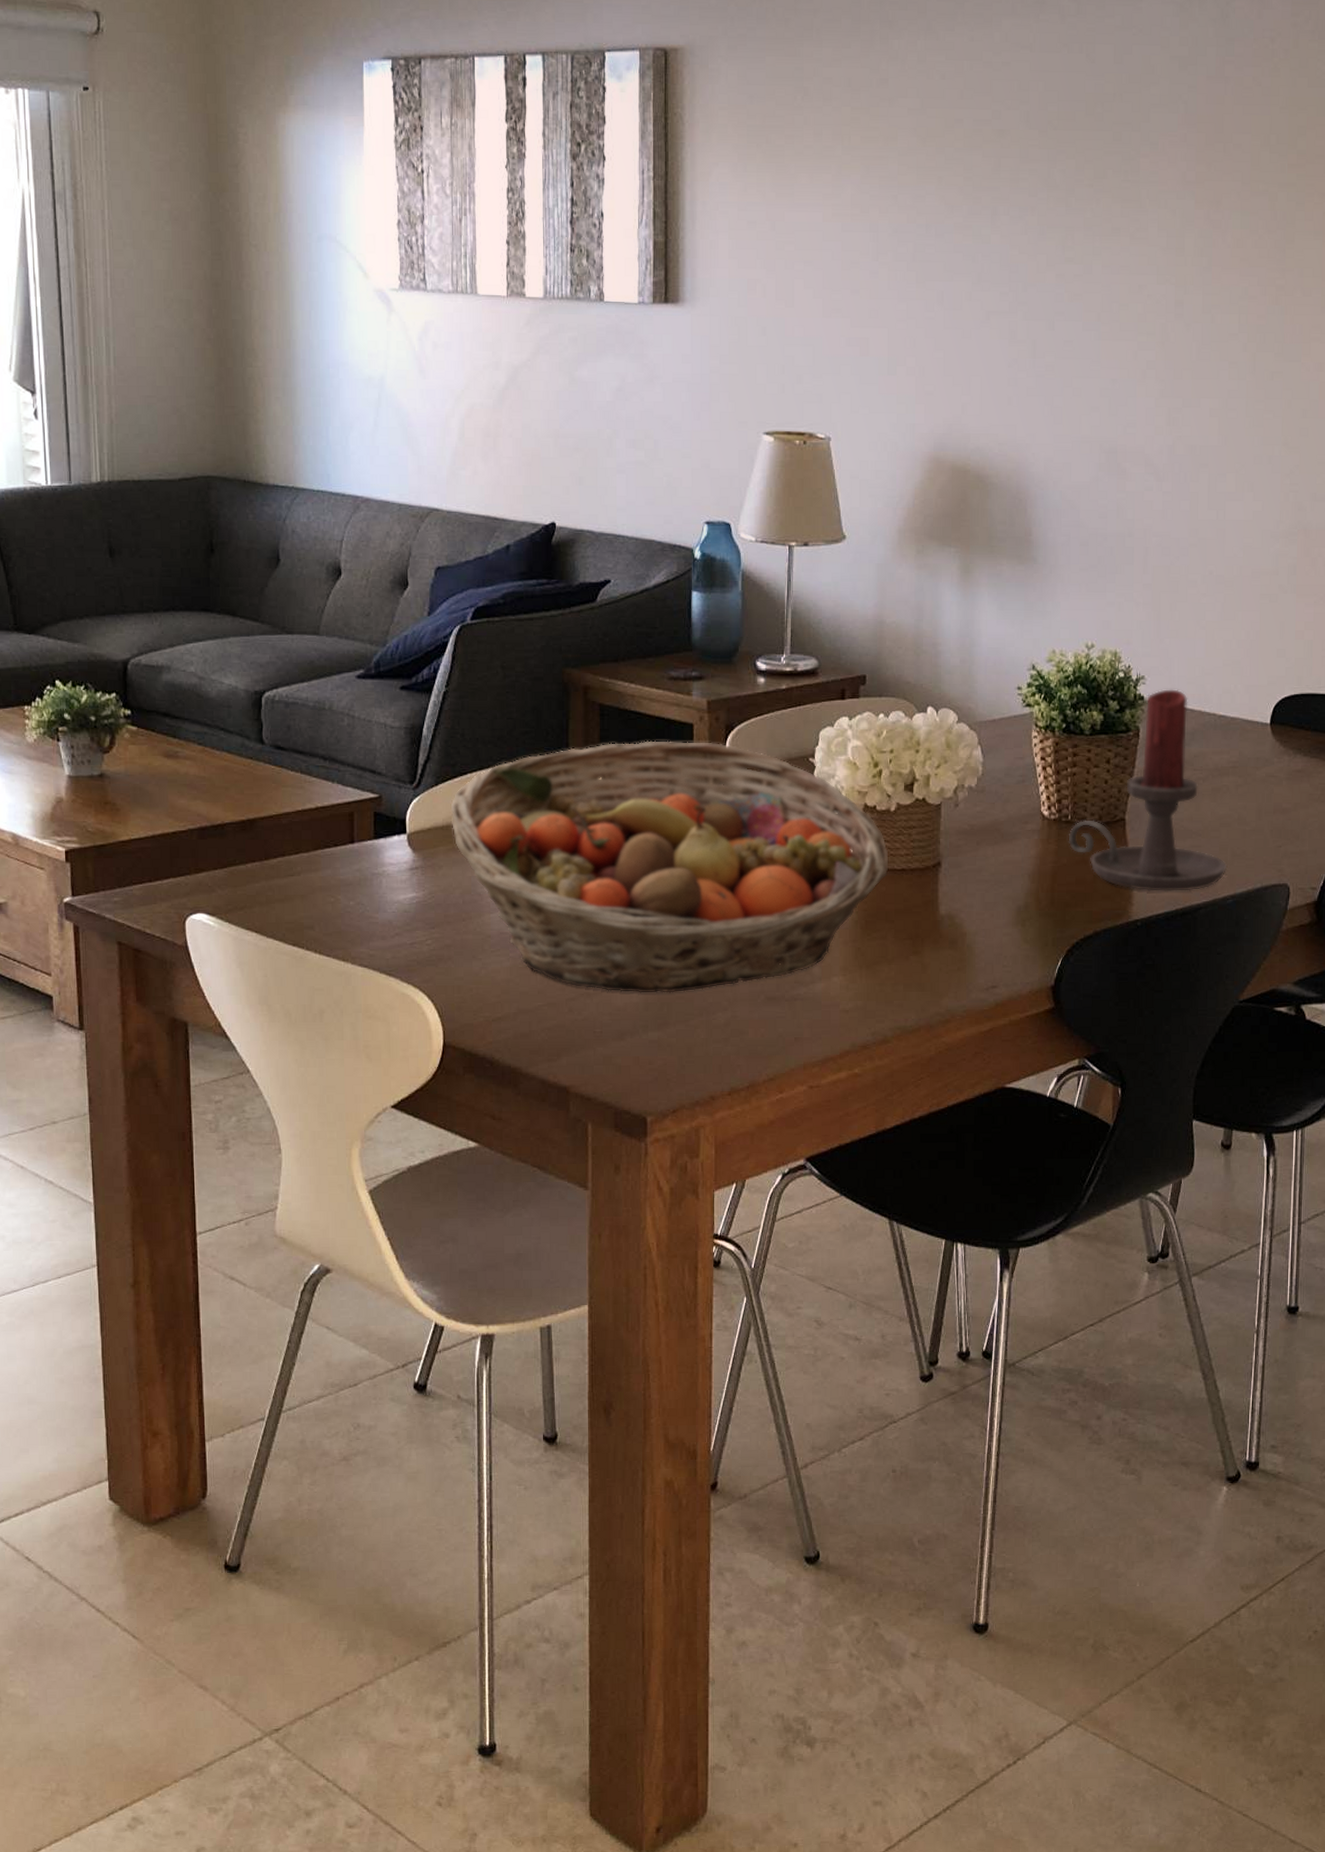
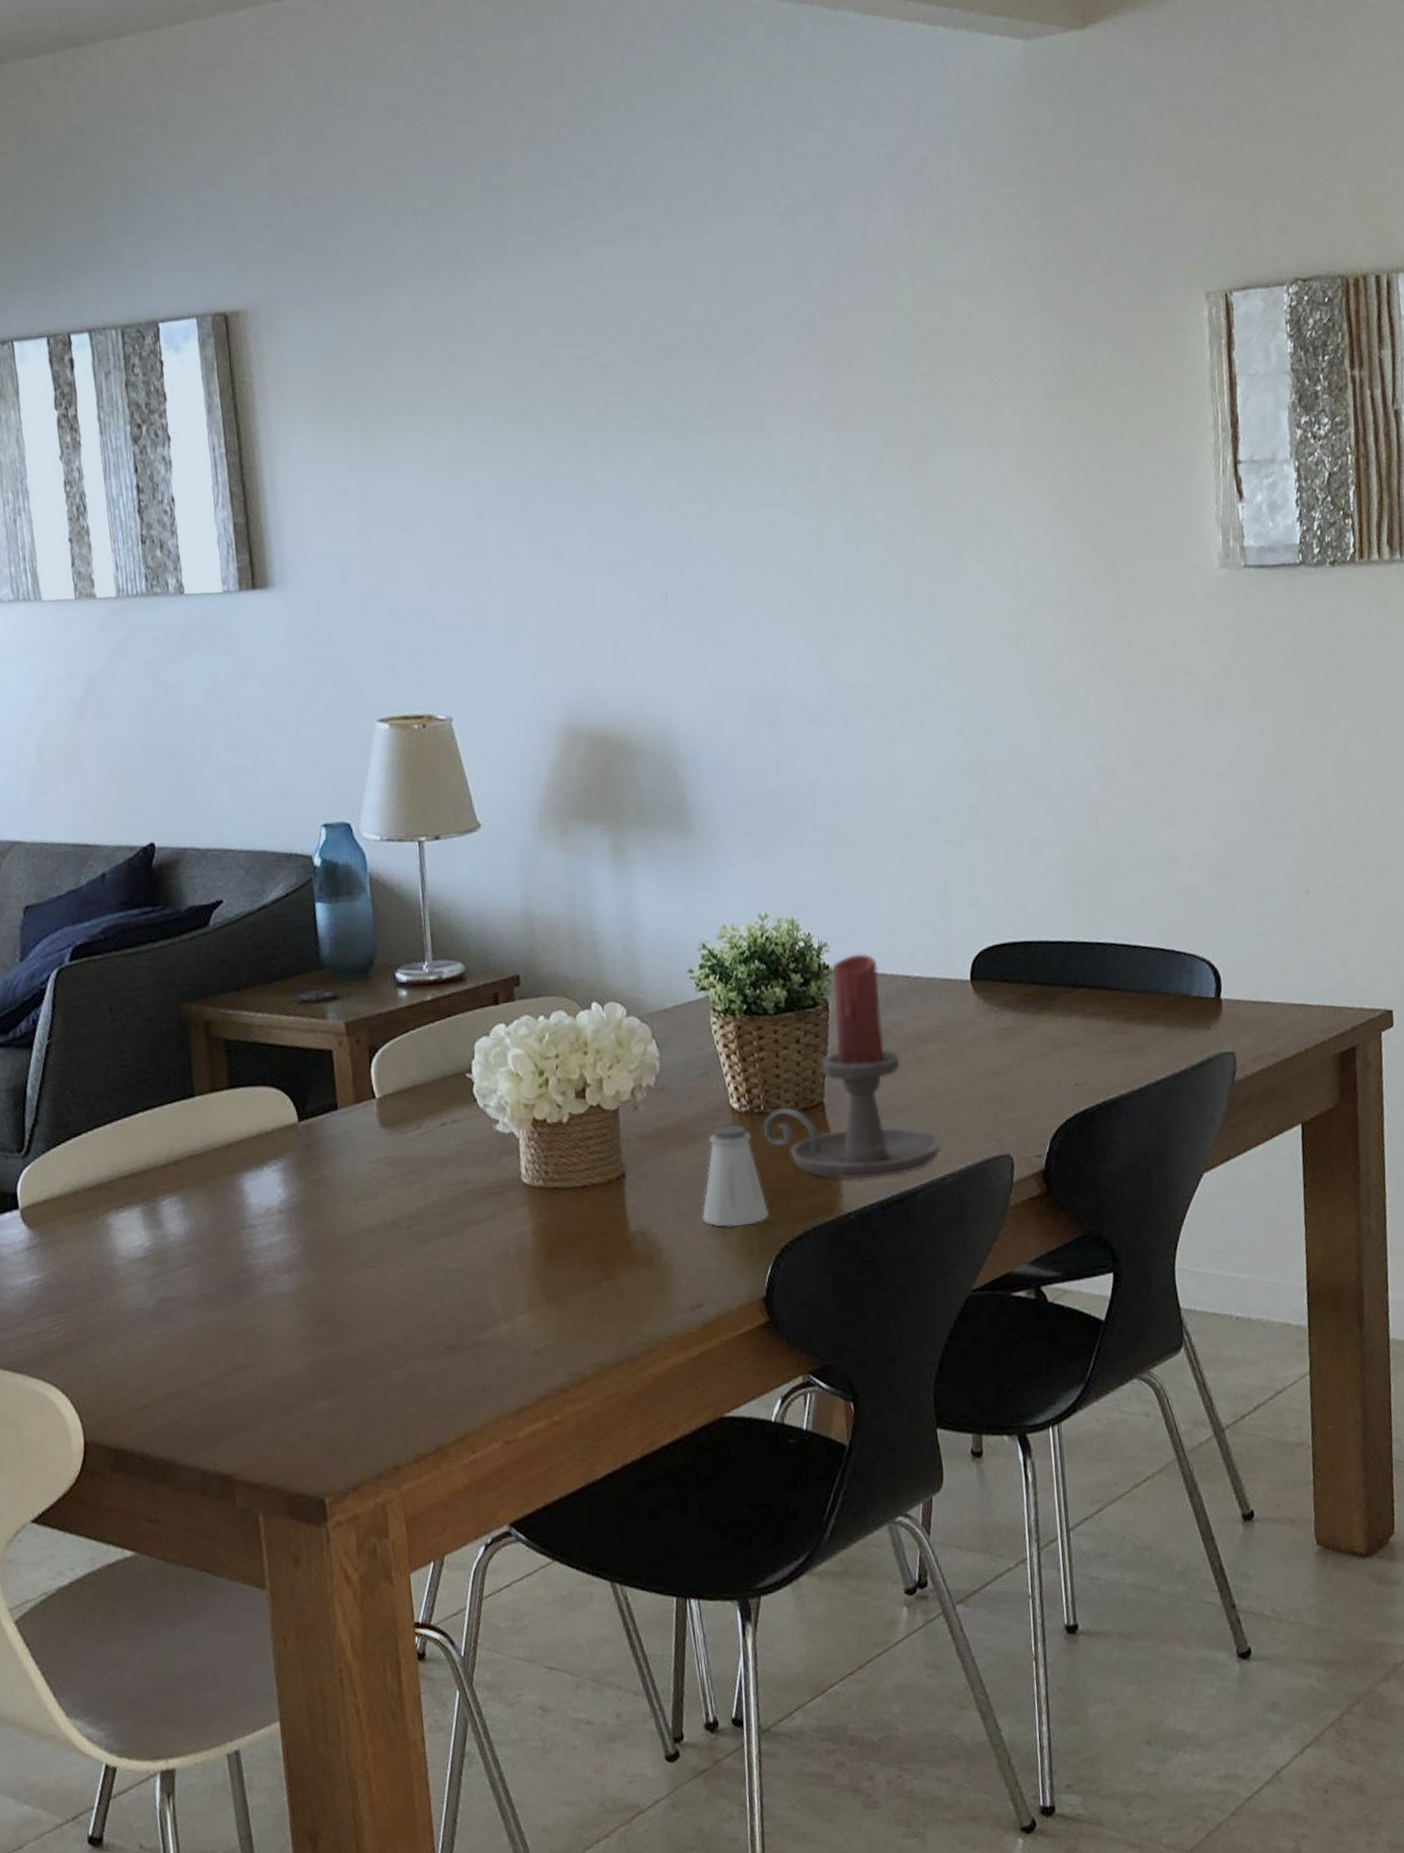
fruit basket: present [450,740,889,993] -> none [66,1068,568,1361]
saltshaker: none [1005,830,1065,921] -> present [702,1124,769,1228]

